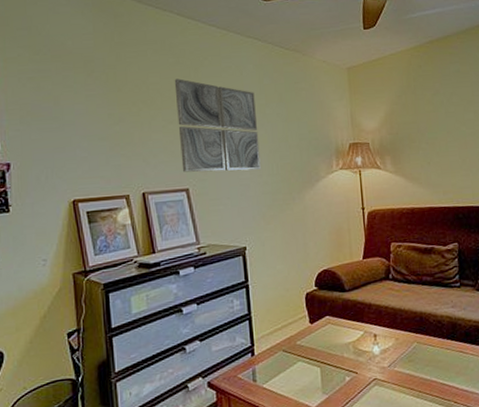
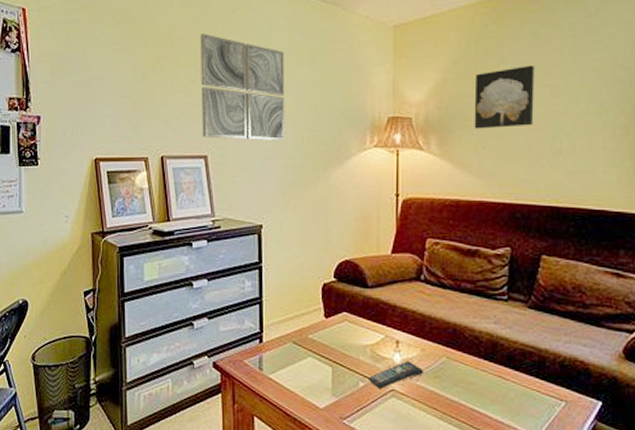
remote control: none [352,350,400,380] -> present [367,361,424,389]
wall art: none [416,95,464,149] -> present [474,65,535,129]

